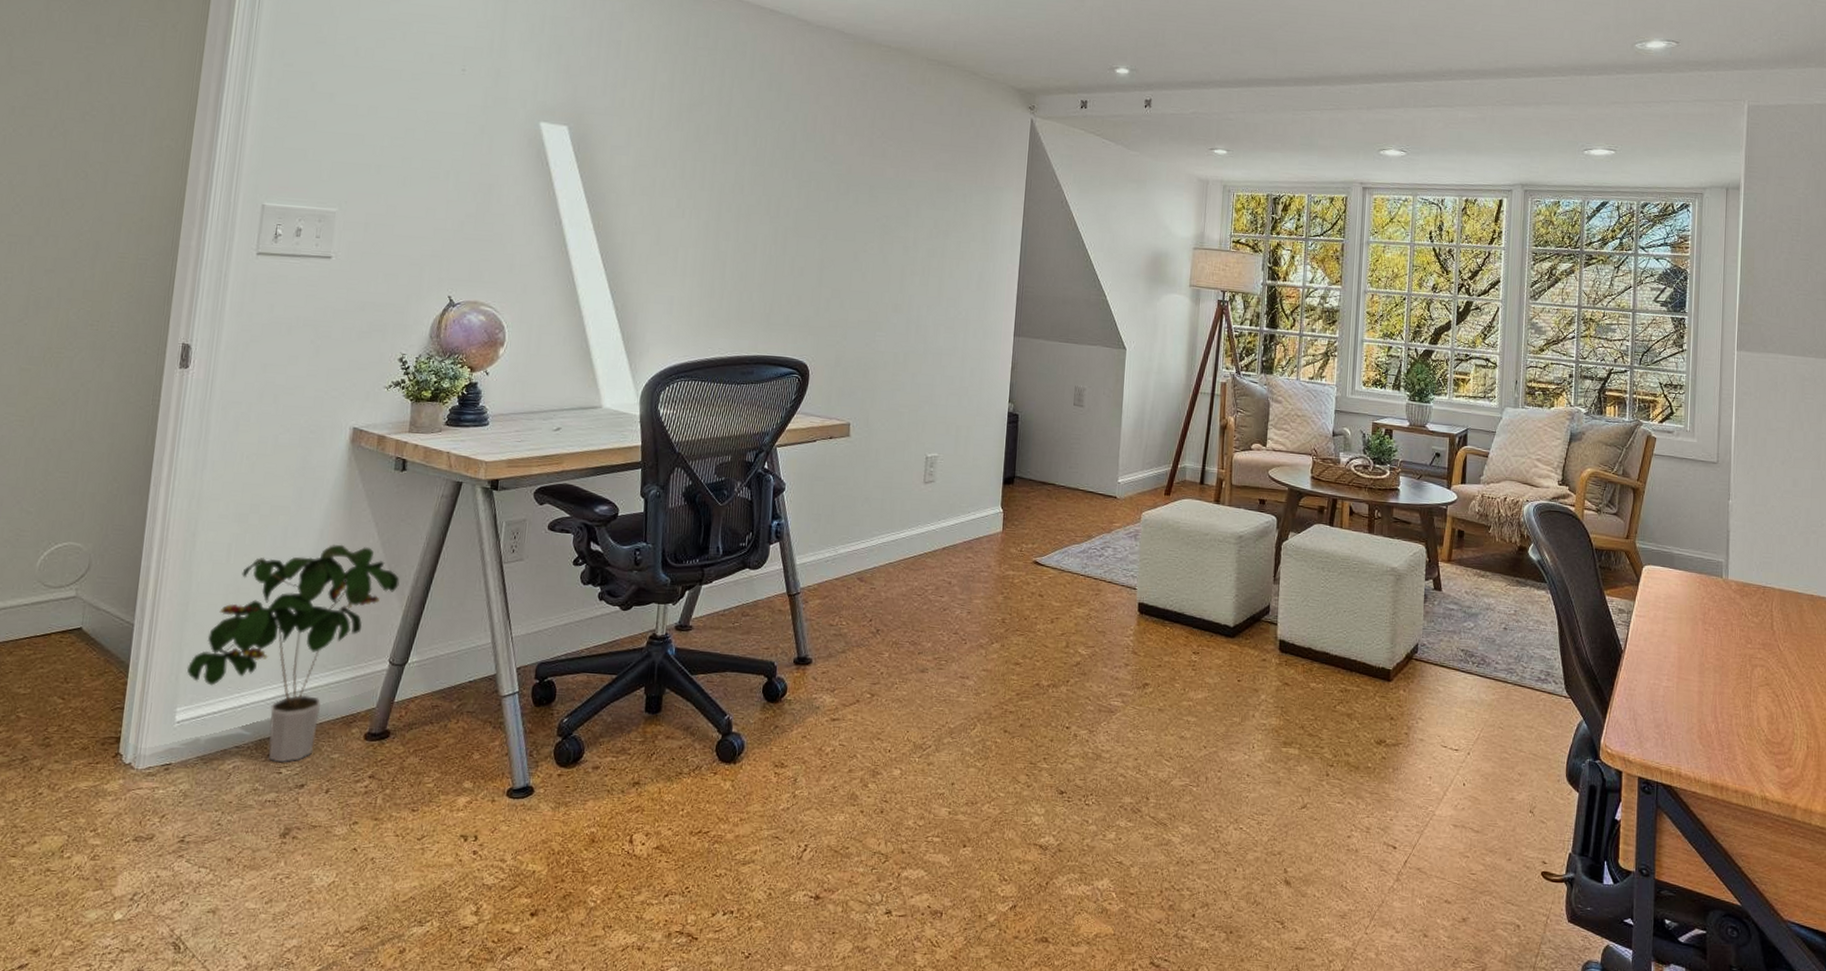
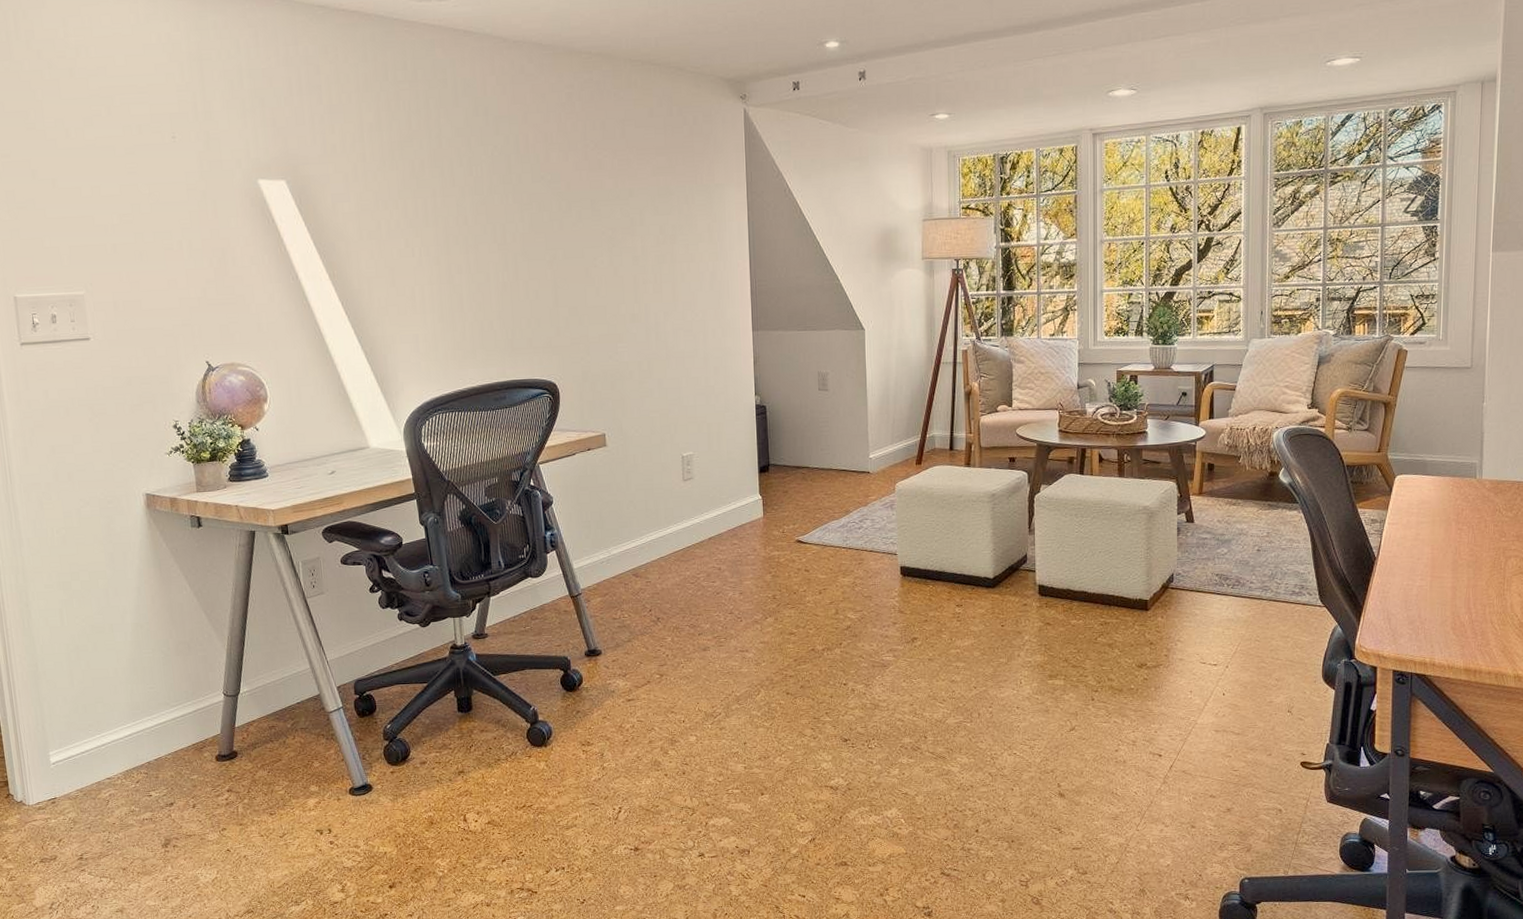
potted plant: present [186,544,400,763] -> none [49,598,218,788]

